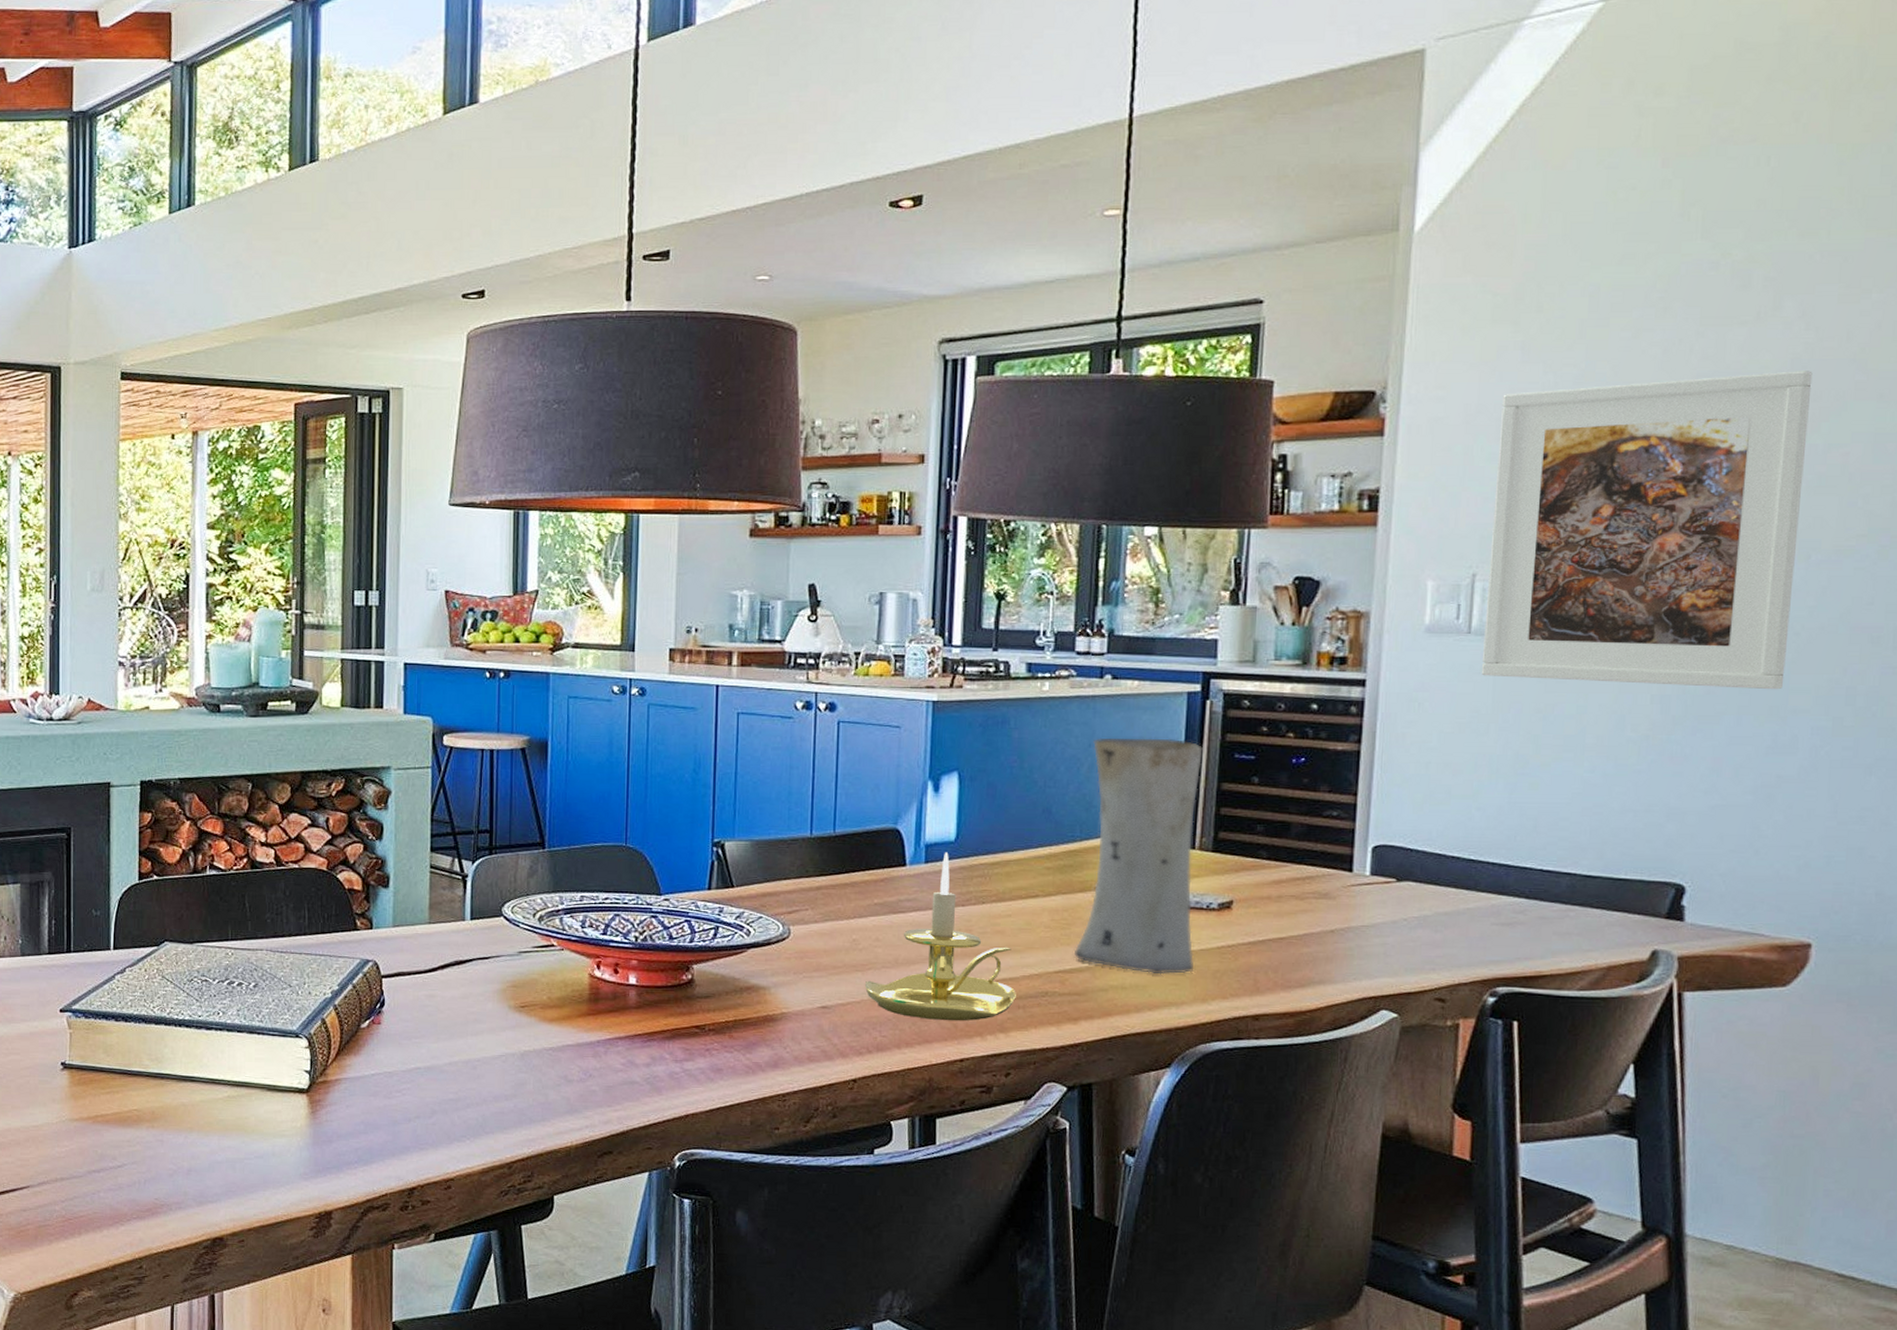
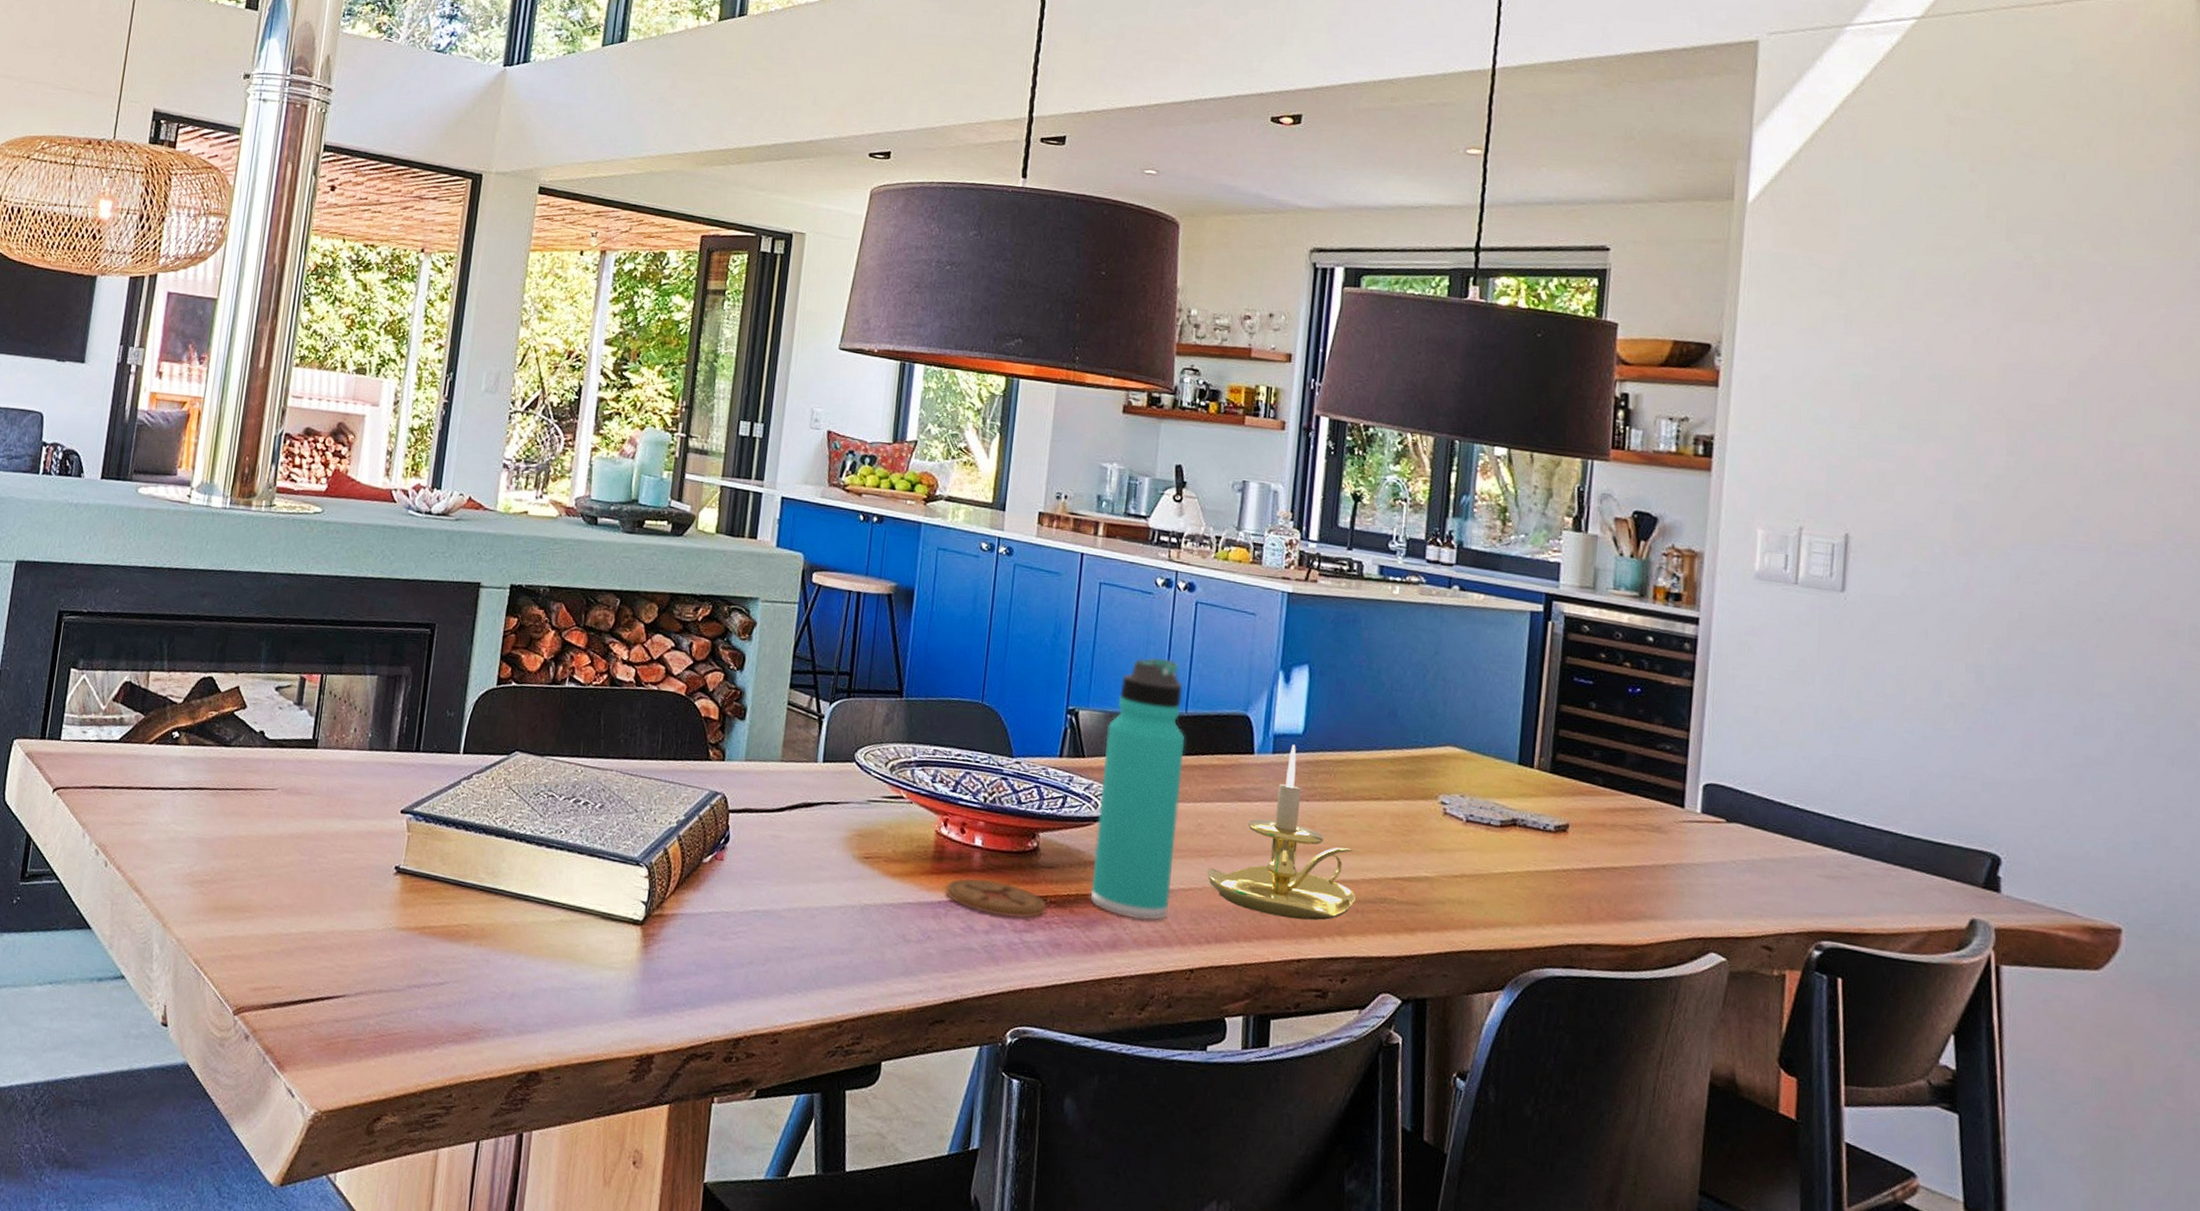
coaster: none [603,1014,706,1049] -> present [944,877,1047,919]
thermos bottle: none [748,781,835,1038] -> present [1090,657,1186,921]
vase: present [1073,737,1203,975] -> none [1413,646,1544,894]
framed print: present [1481,371,1813,690] -> none [1807,361,2108,672]

